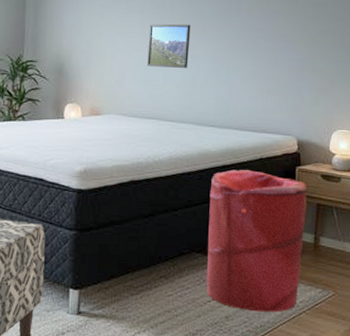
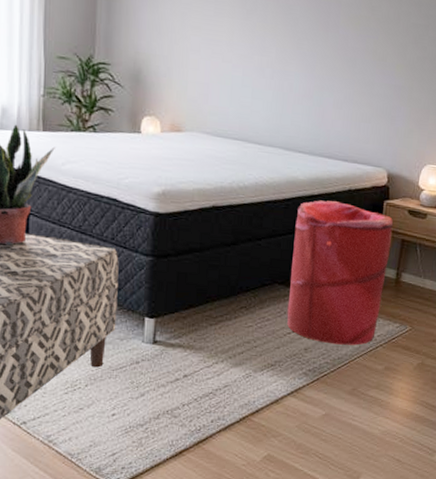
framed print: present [146,24,191,68] -> none [234,32,284,86]

